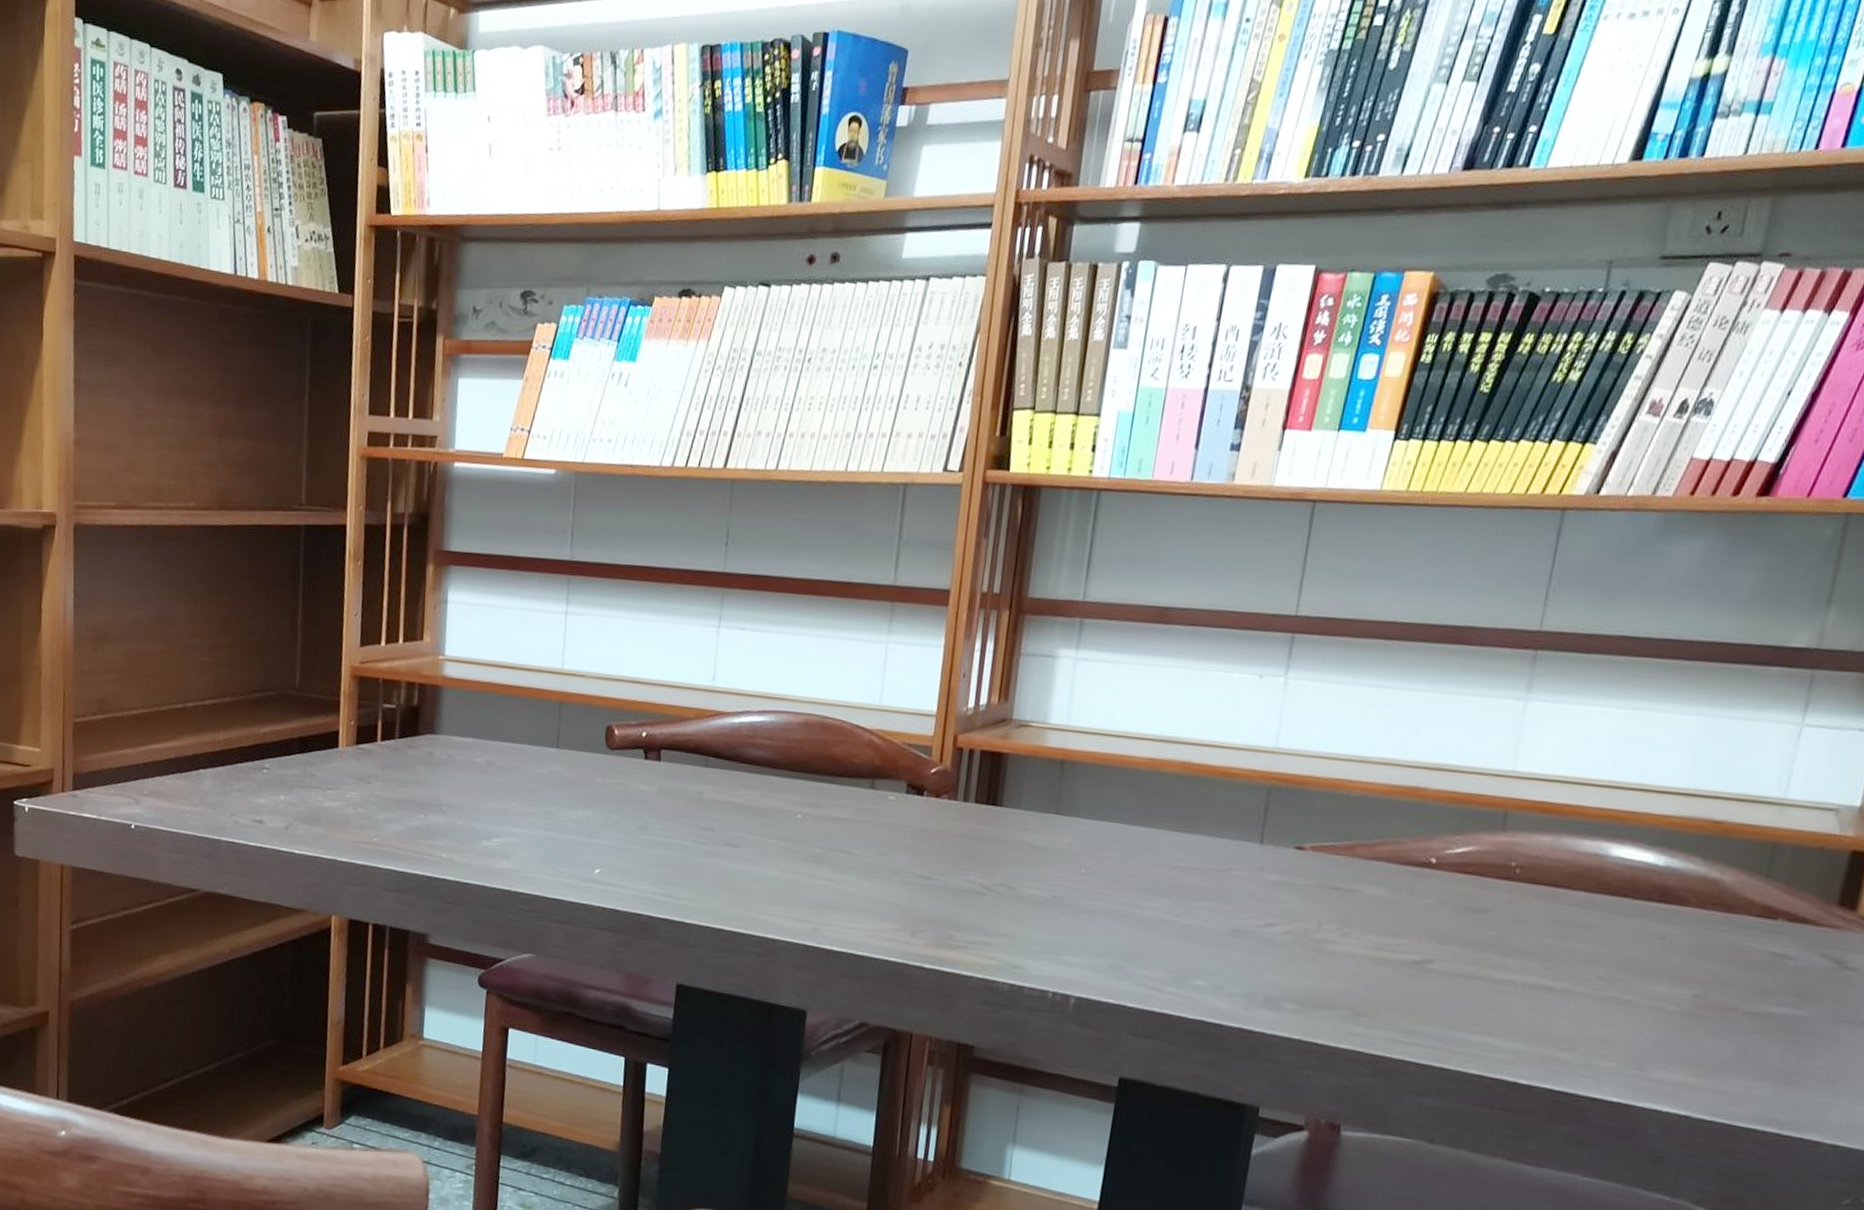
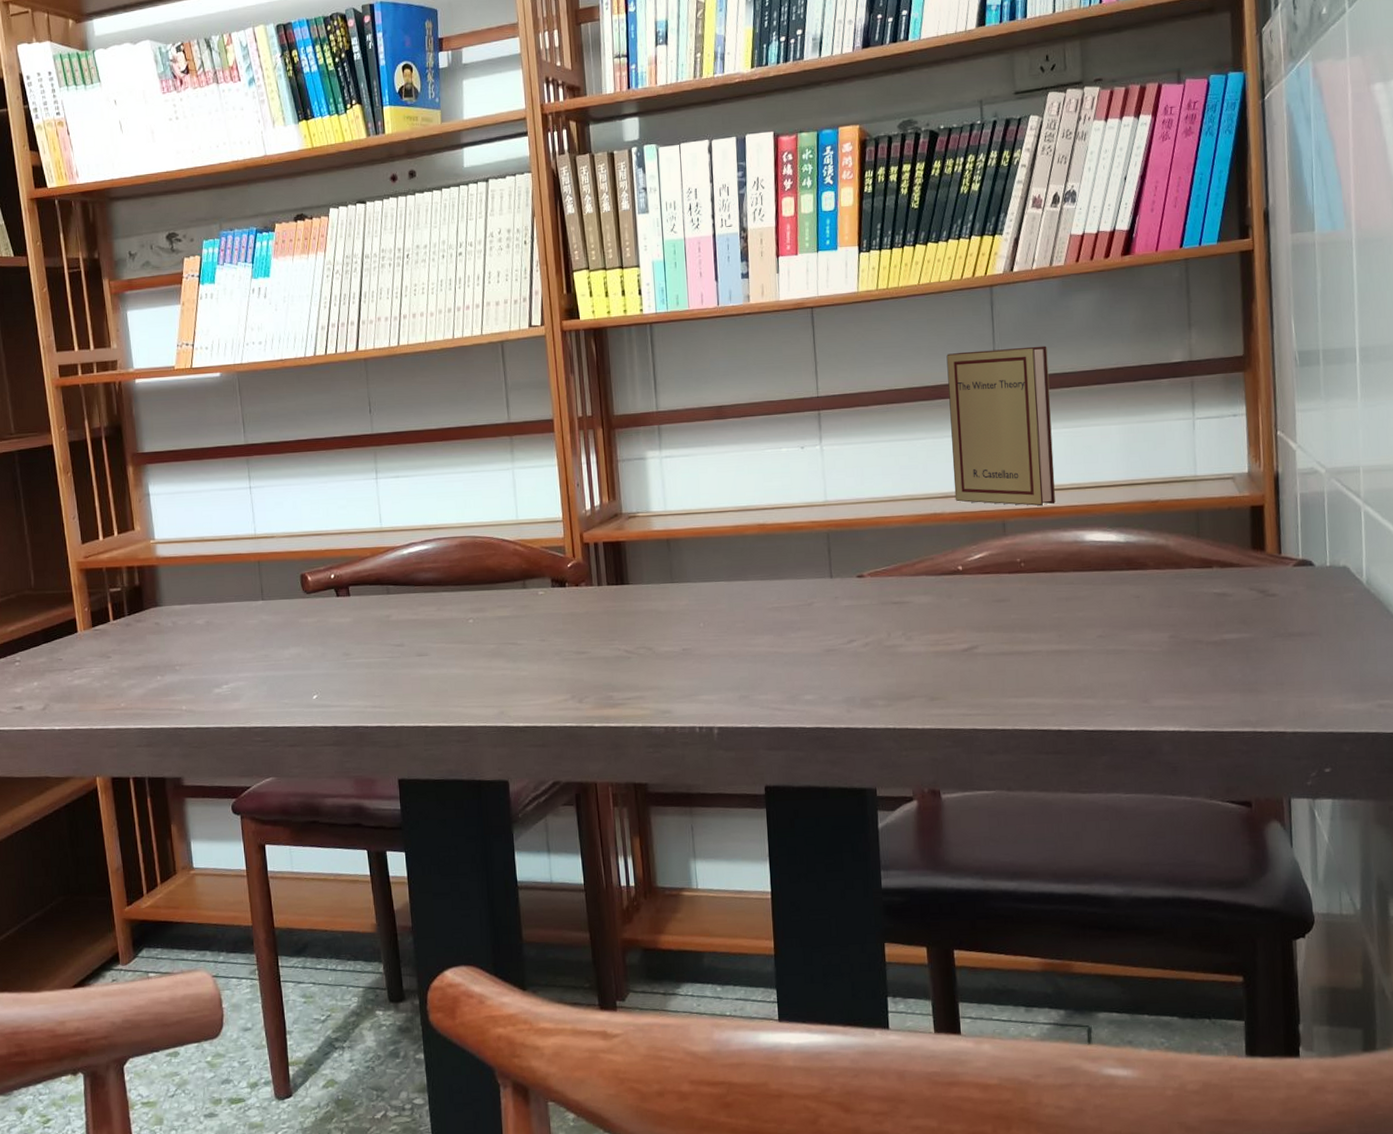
book: none [1447,588,1621,803] -> present [946,346,1055,506]

